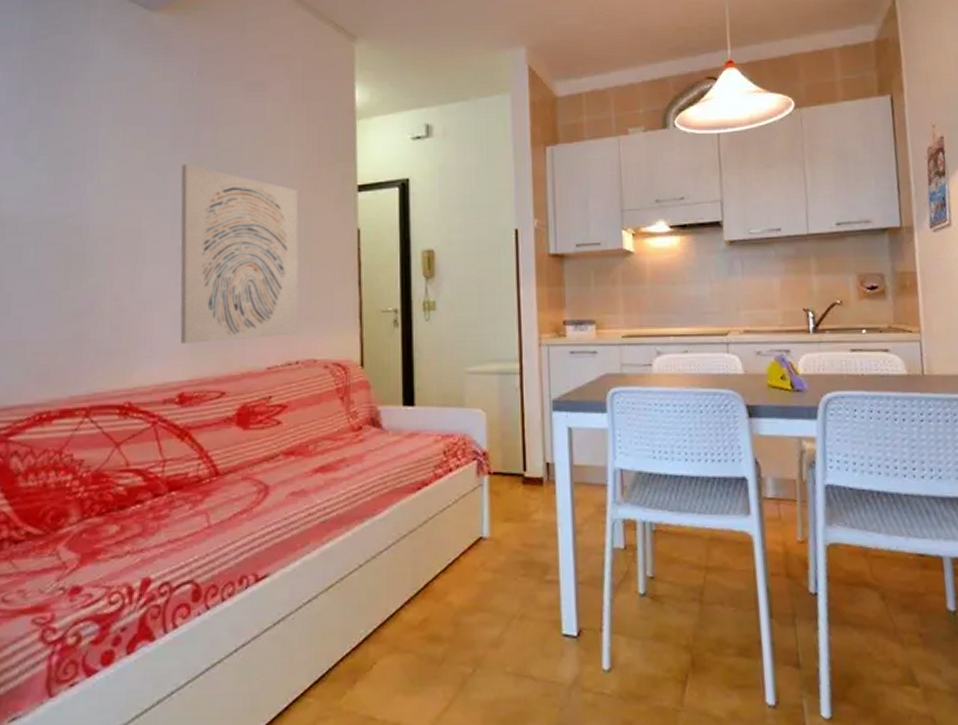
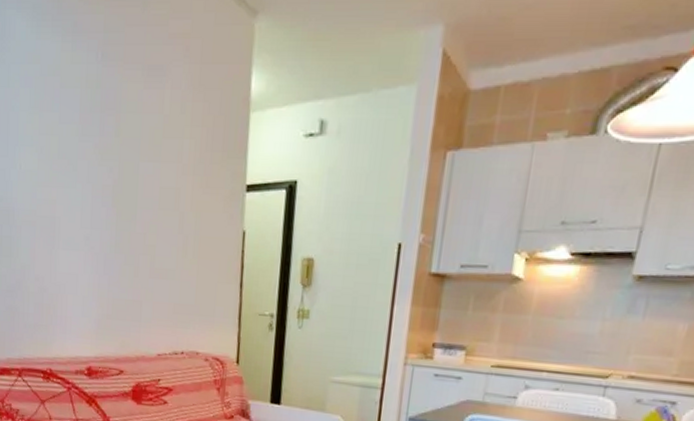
wall art: present [180,163,299,344] -> none [87,153,190,327]

